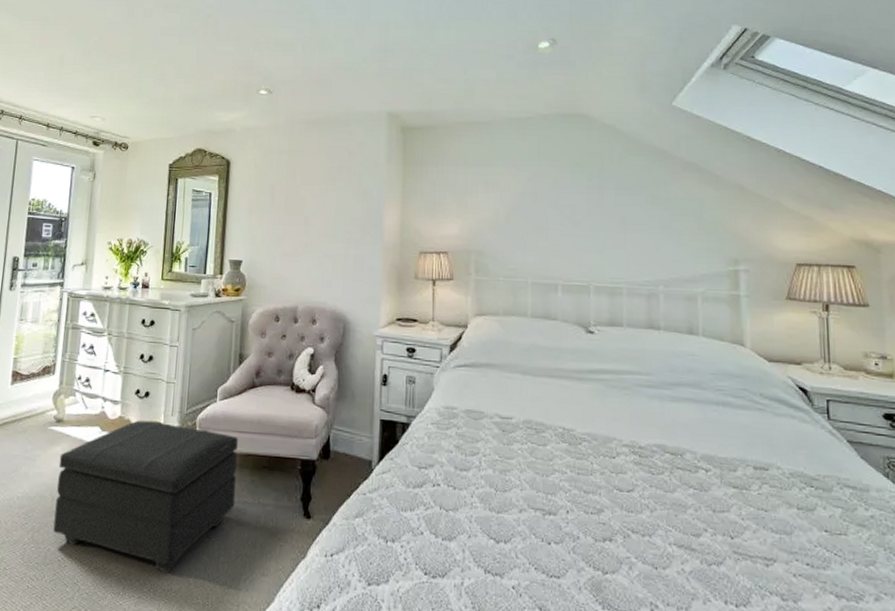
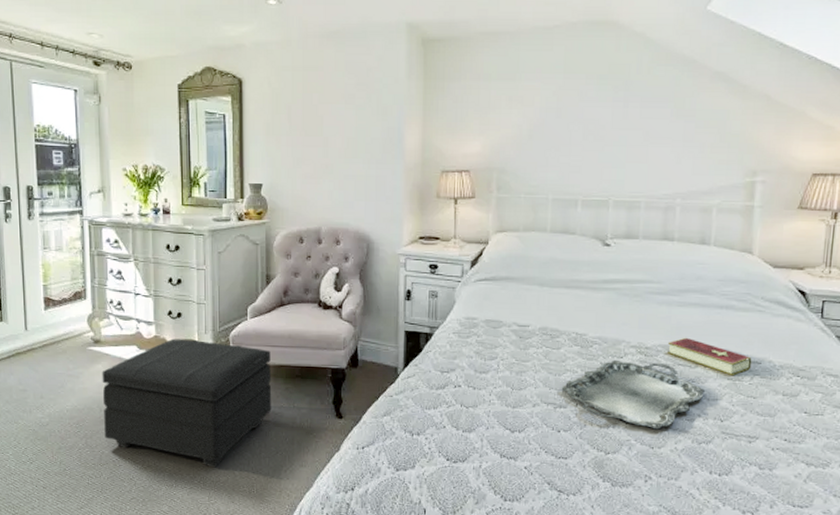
serving tray: none [550,461,709,546] -> present [561,361,705,430]
hardcover book: none [664,436,758,484] -> present [668,337,752,376]

